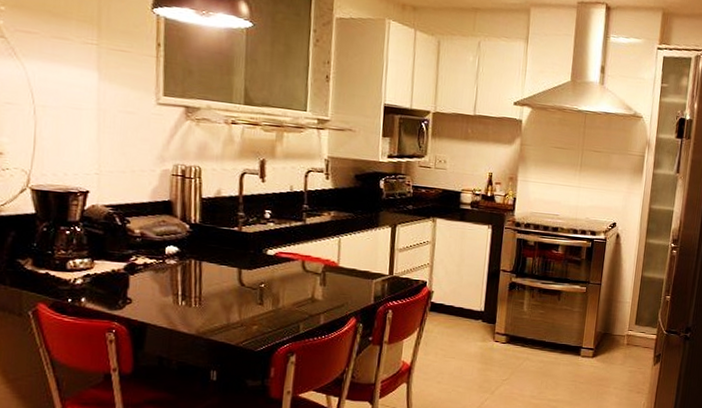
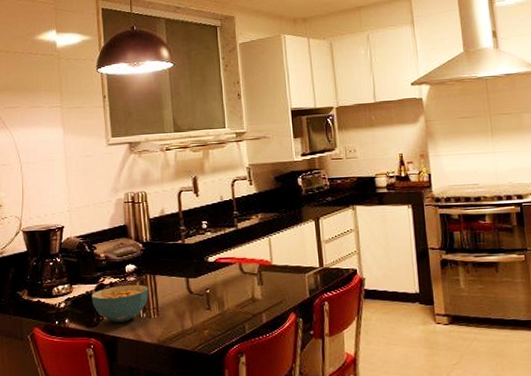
cereal bowl: none [118,267,192,308] -> present [91,284,149,322]

